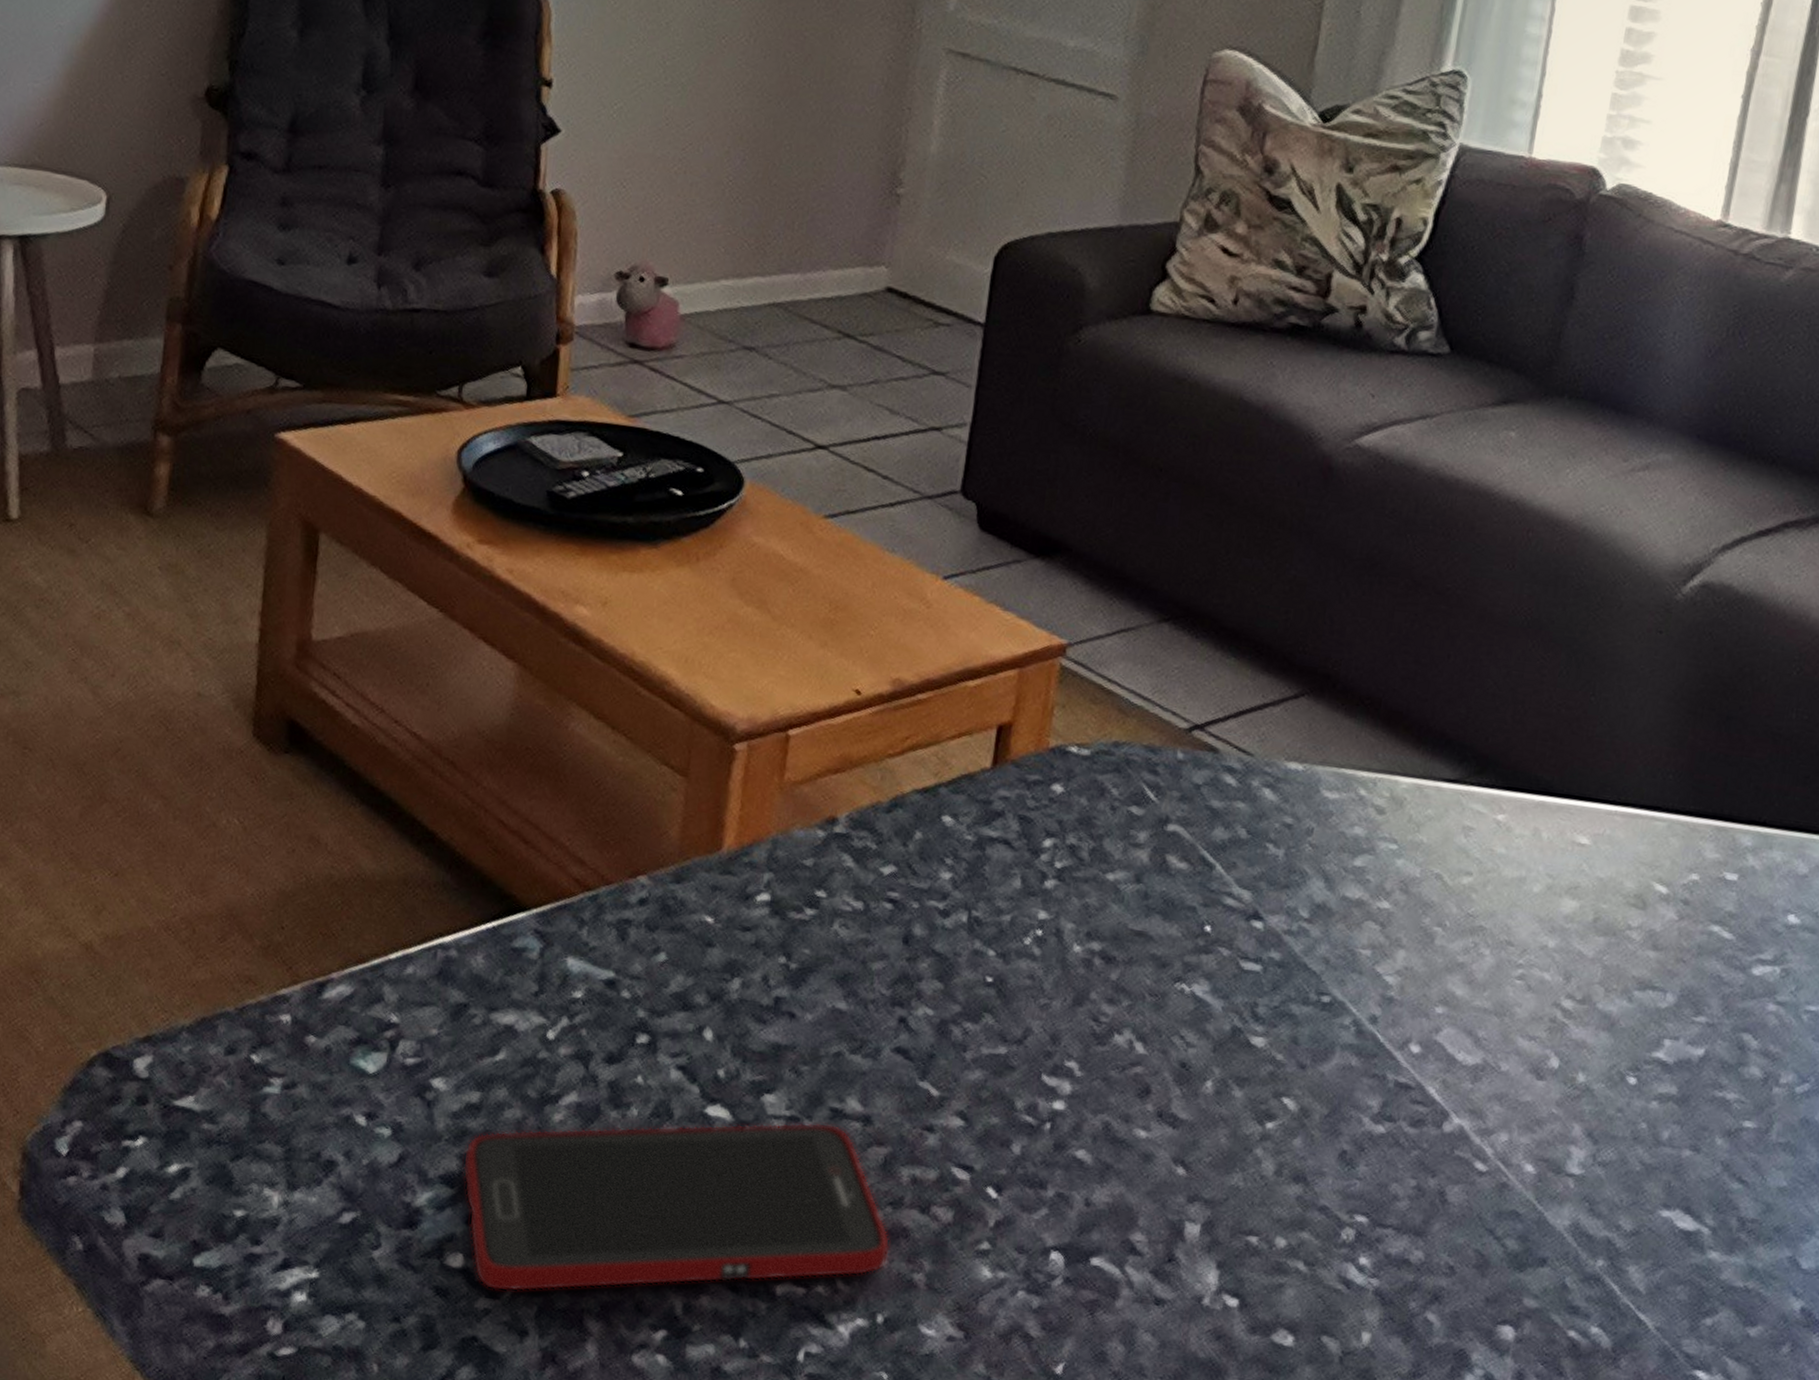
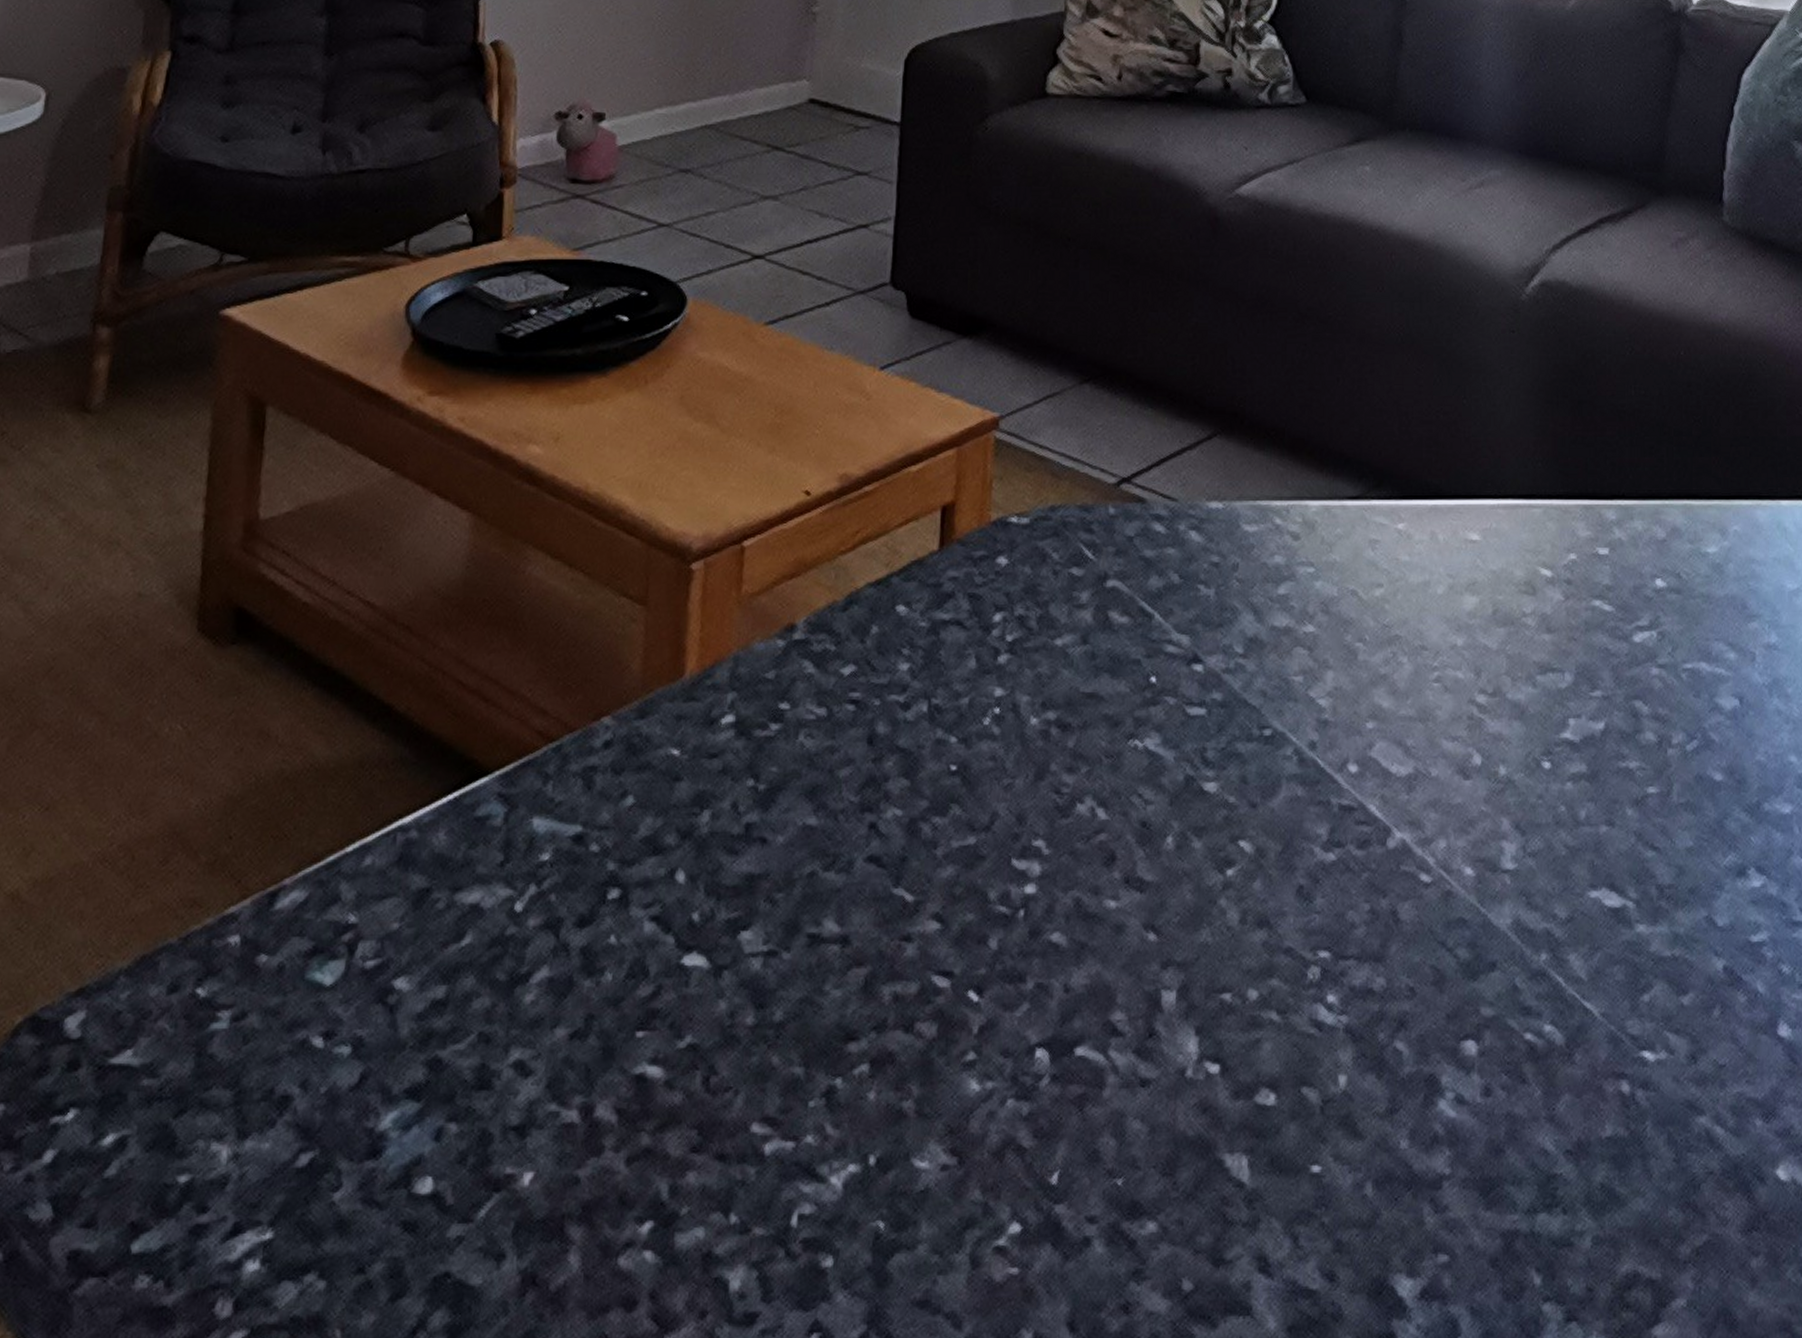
cell phone: present [462,1122,891,1292] -> none [429,951,877,1213]

